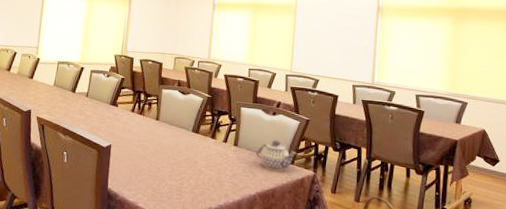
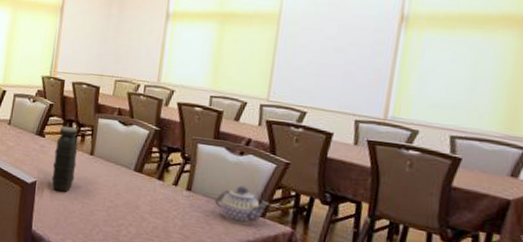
water jug: none [124,97,146,153] -> present [51,126,78,192]

